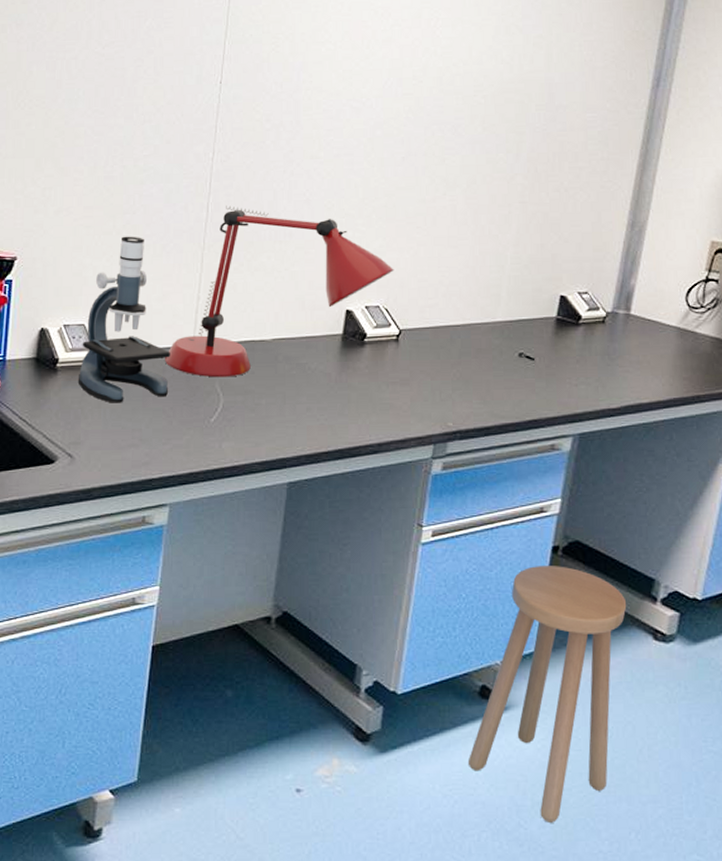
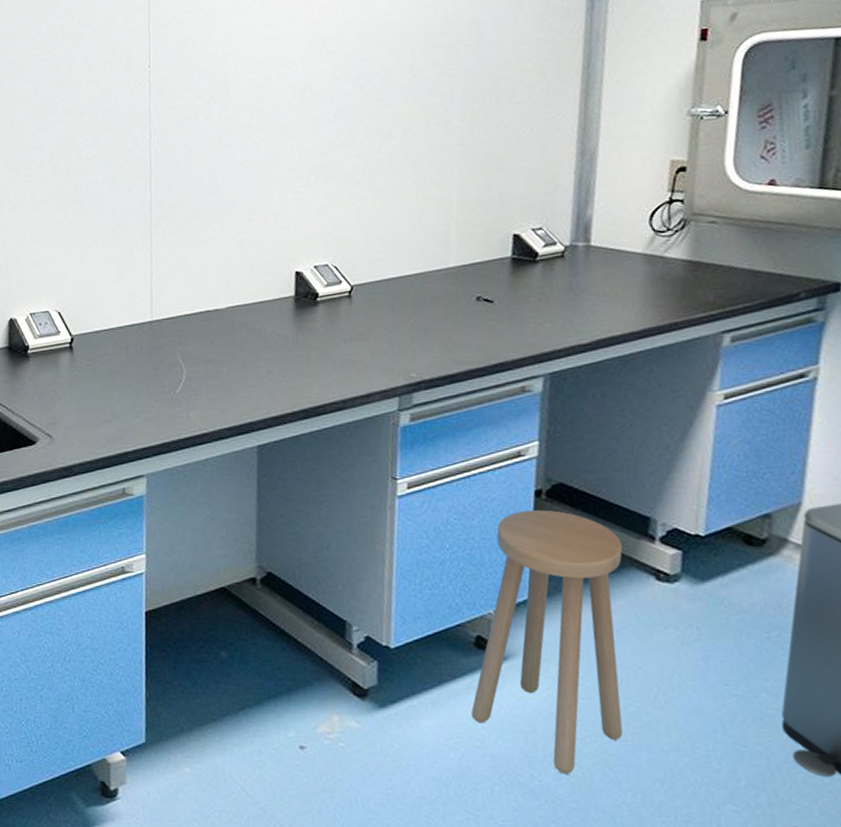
microscope: present [79,236,170,403] -> none [48,223,133,383]
desk lamp: present [161,205,394,378] -> none [123,183,339,350]

